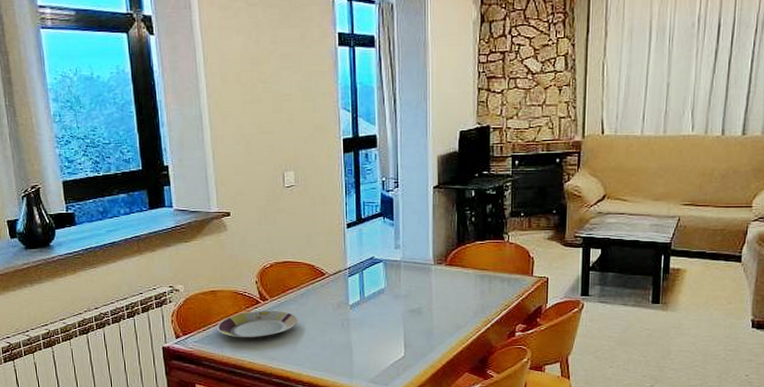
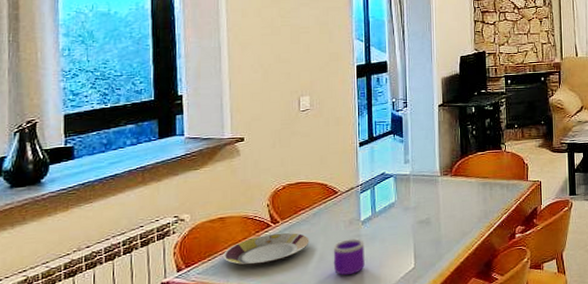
mug: none [321,321,355,358] -> present [333,238,366,276]

